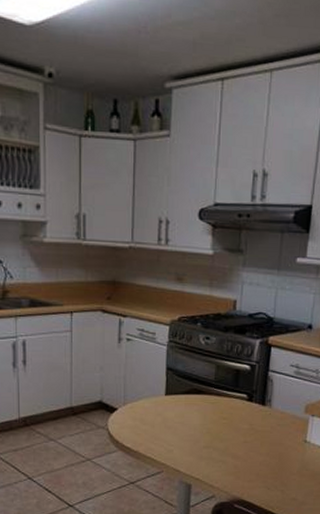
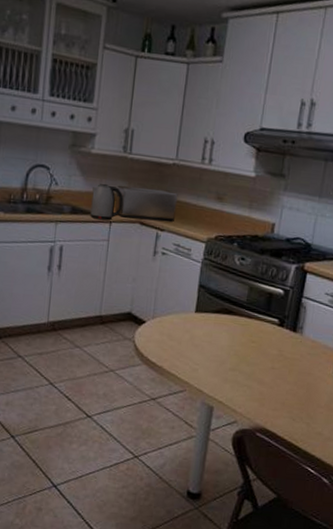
kettle: none [49,273,83,311] -> present [90,183,124,221]
toaster: none [75,273,137,307] -> present [115,185,178,222]

